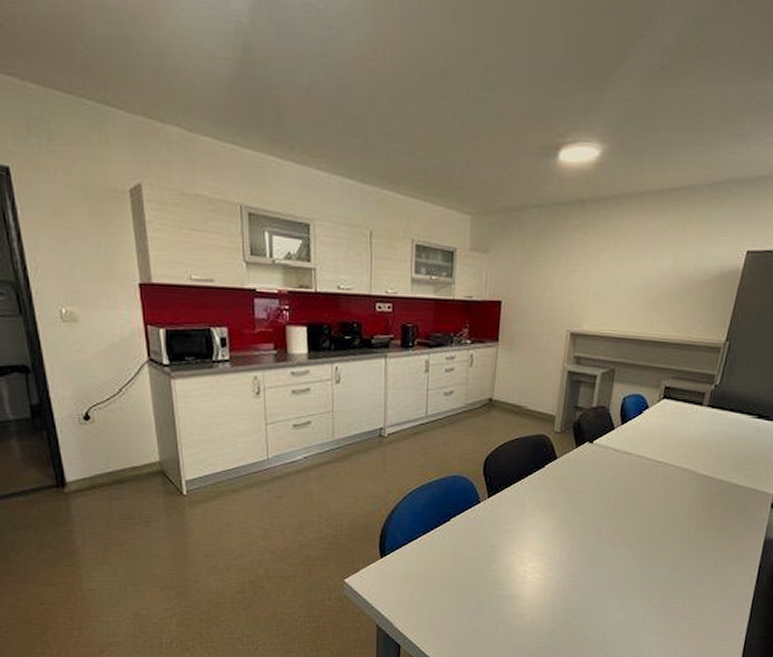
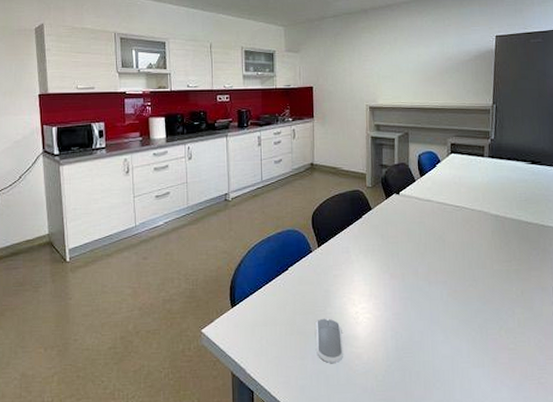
computer mouse: none [475,575,507,622] -> present [315,318,343,363]

